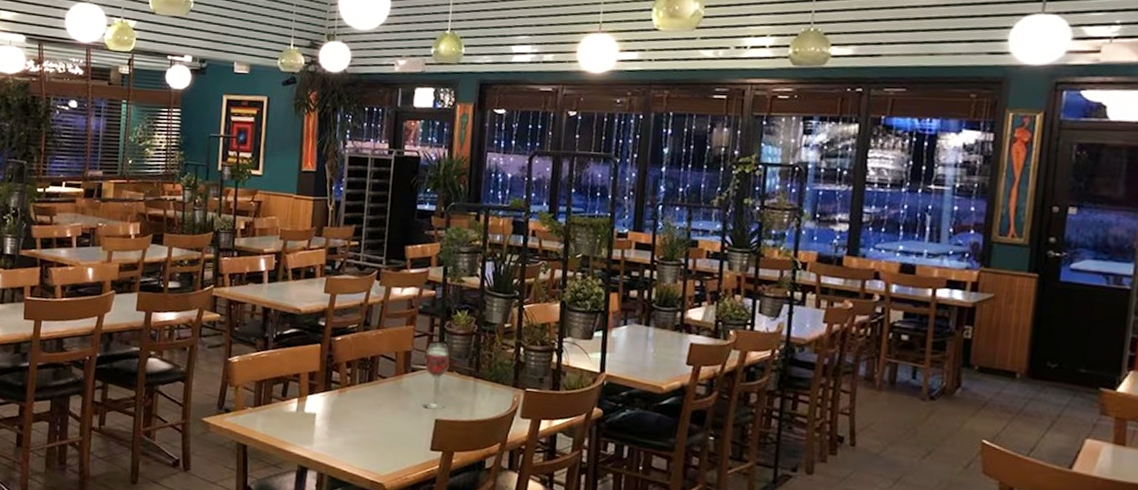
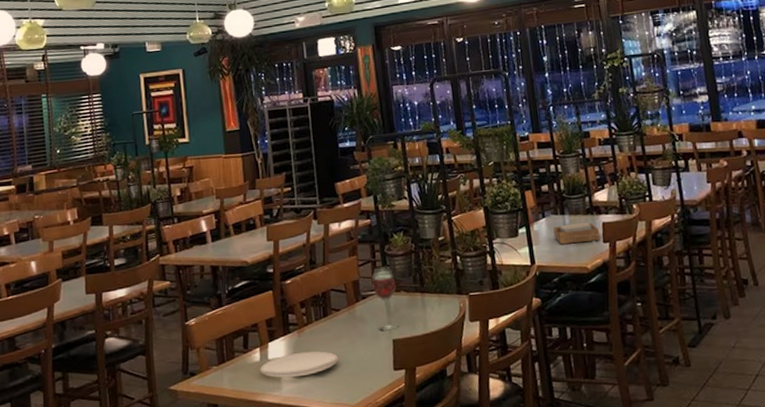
plate: none [294,411,375,437] -> present [260,351,338,379]
napkin holder: none [632,337,685,362] -> present [553,222,600,245]

